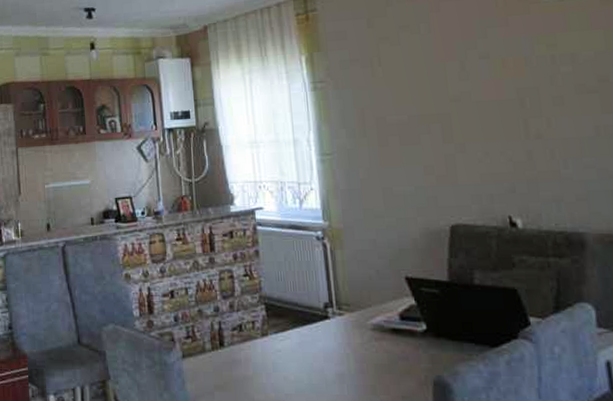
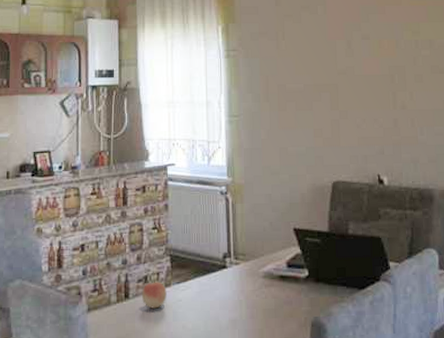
fruit: none [238,330,265,358] -> present [142,281,167,309]

